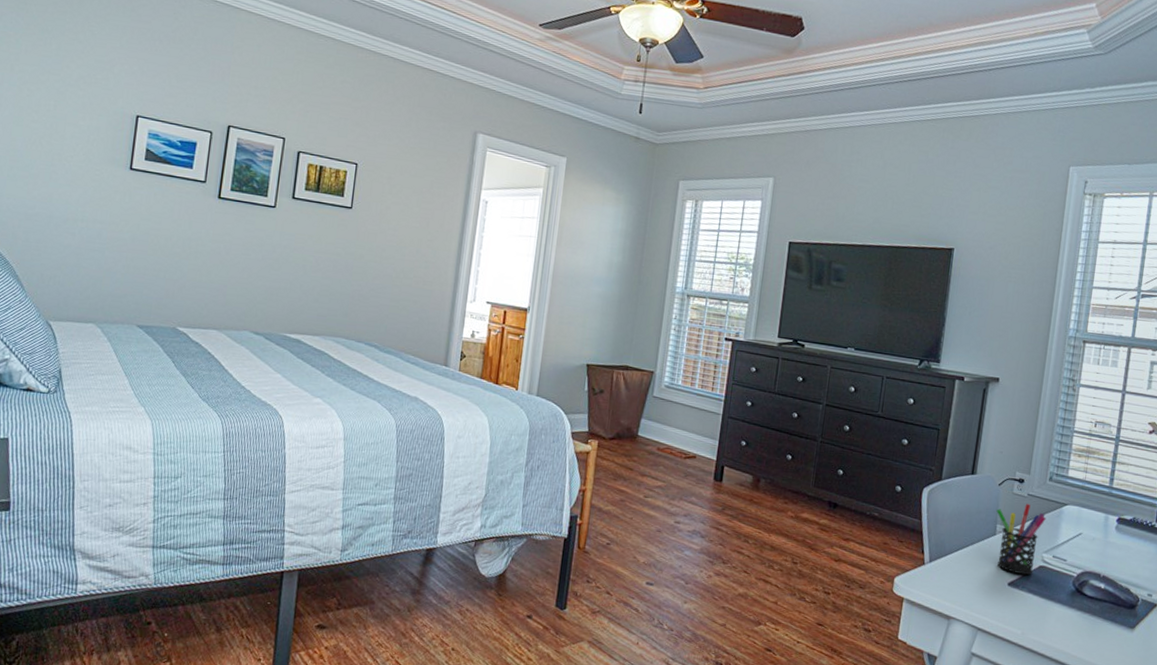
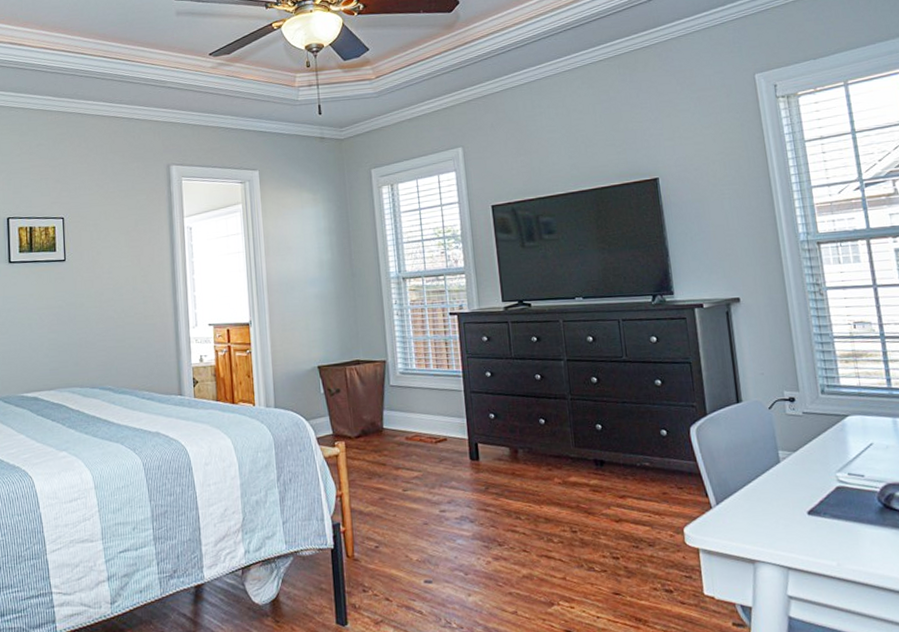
pen holder: present [996,503,1046,576] -> none [774,422,832,501]

